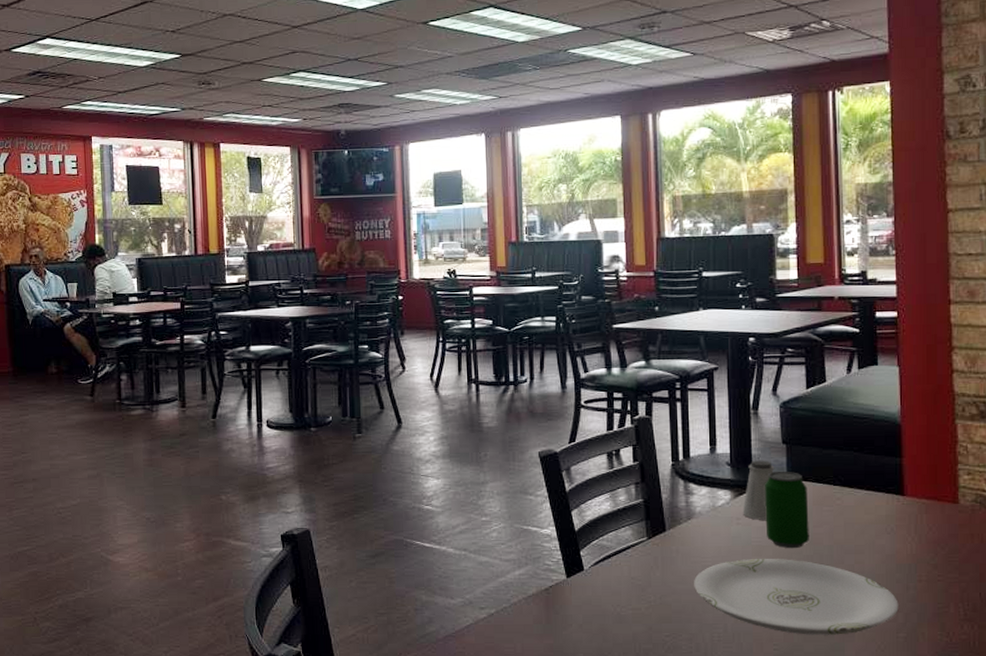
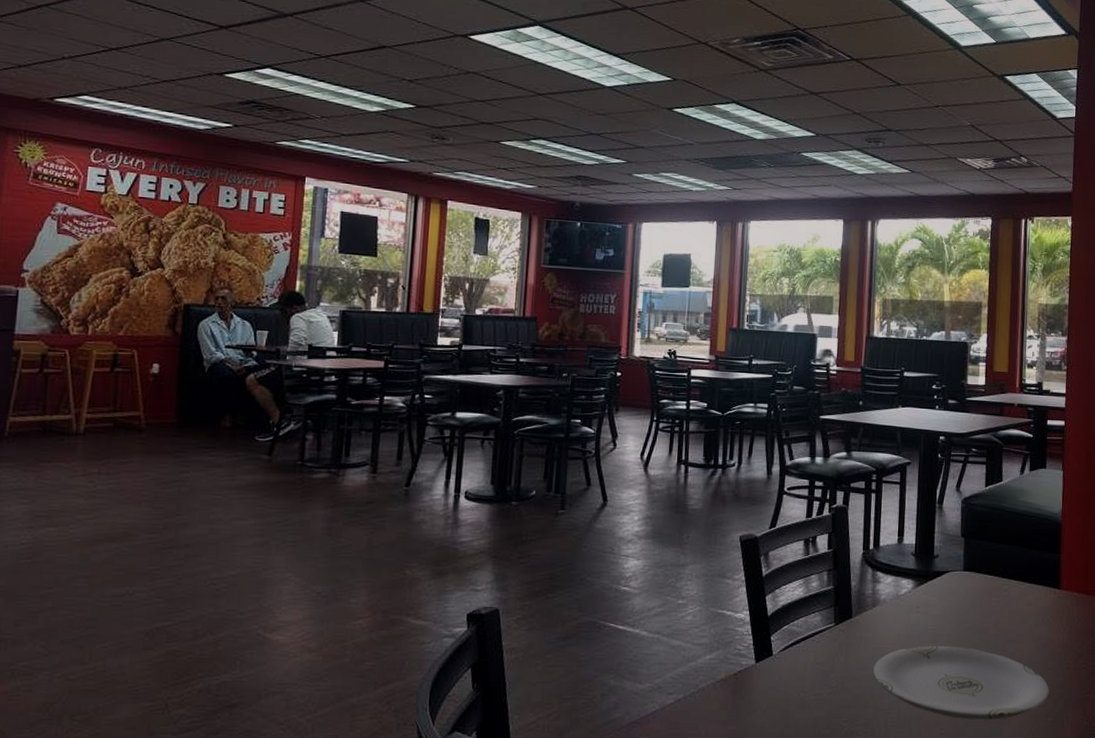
saltshaker: present [742,460,775,520] -> none [922,551,953,609]
beverage can: present [765,471,809,549] -> none [941,562,980,637]

